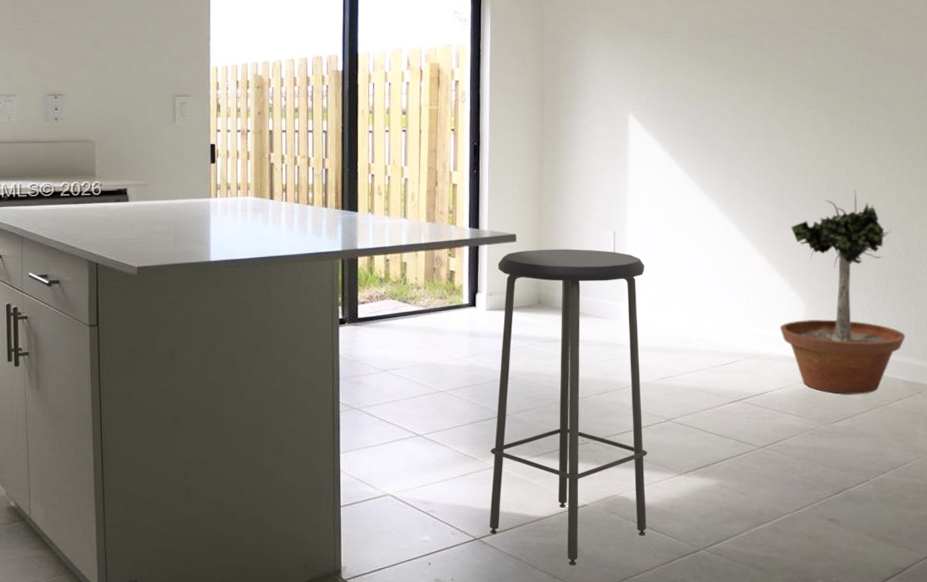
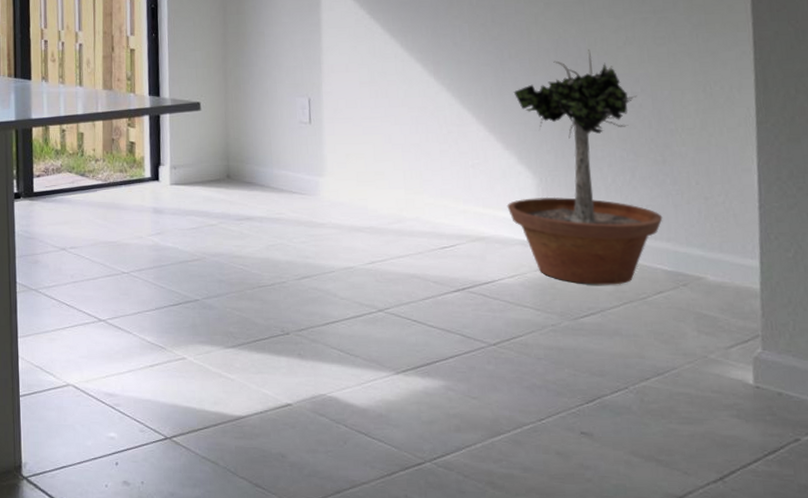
bar stool: present [489,249,647,566] -> none [180,117,361,474]

